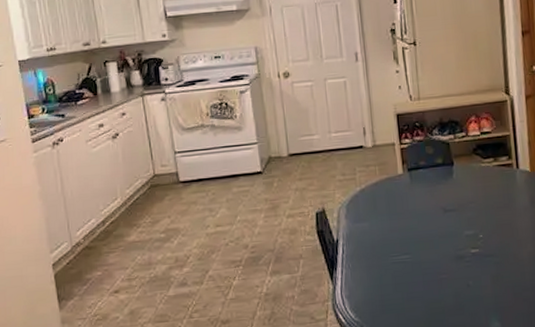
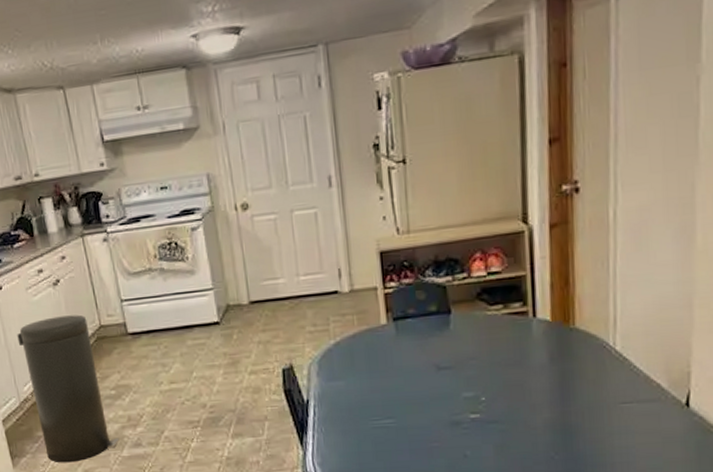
pedal bin: none [74,165,166,304] -> present [17,315,120,463]

